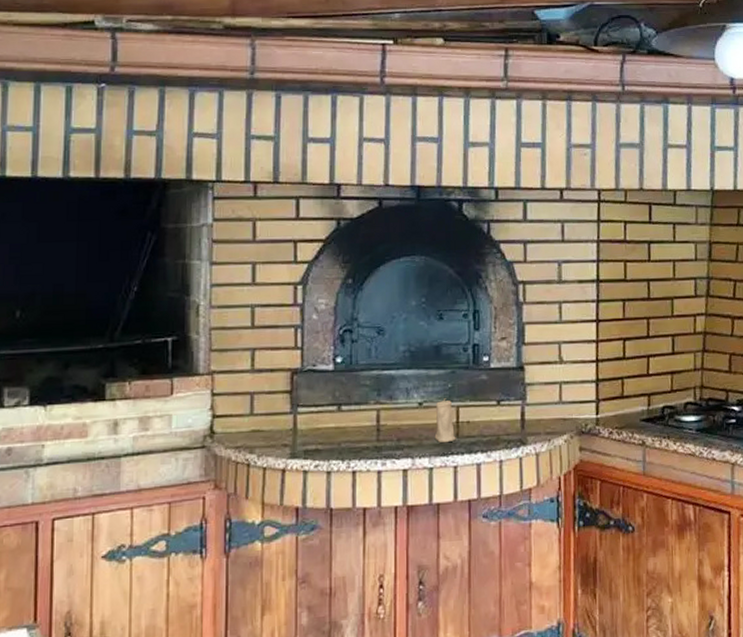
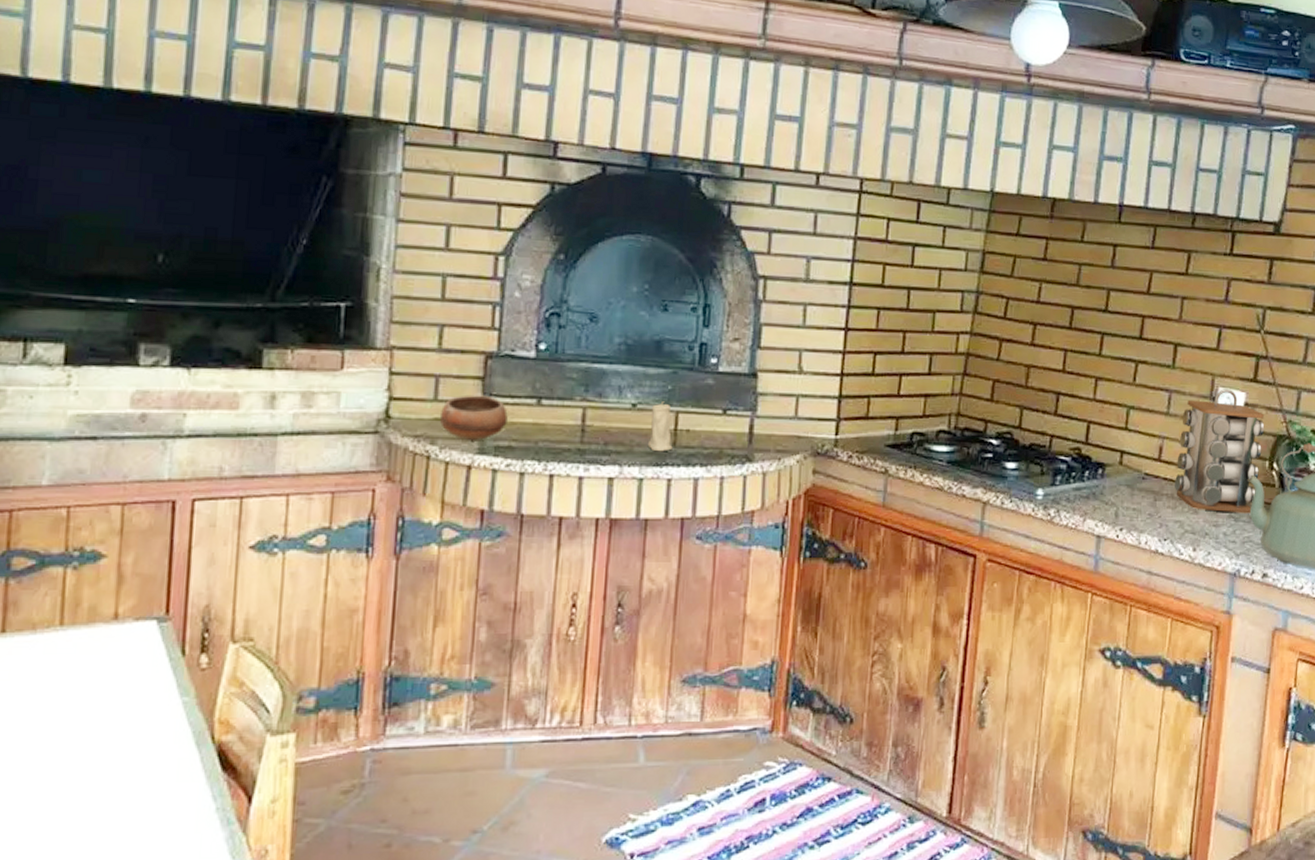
bowl: none [256,406,313,447] -> present [439,395,508,440]

